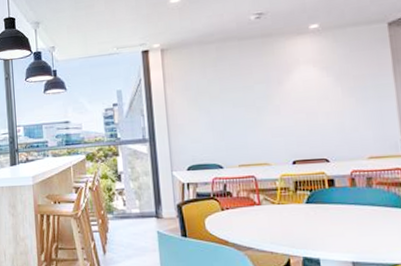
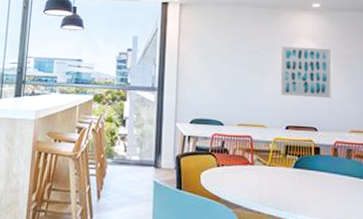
wall art: none [277,71,342,129] -> present [280,46,331,98]

